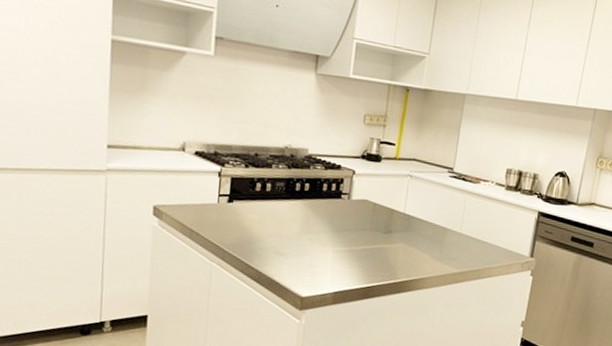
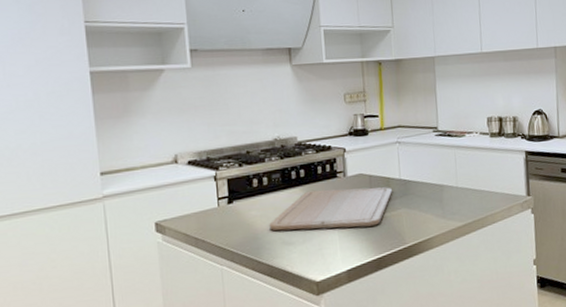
chopping board: none [265,206,395,255] -> present [269,187,393,231]

